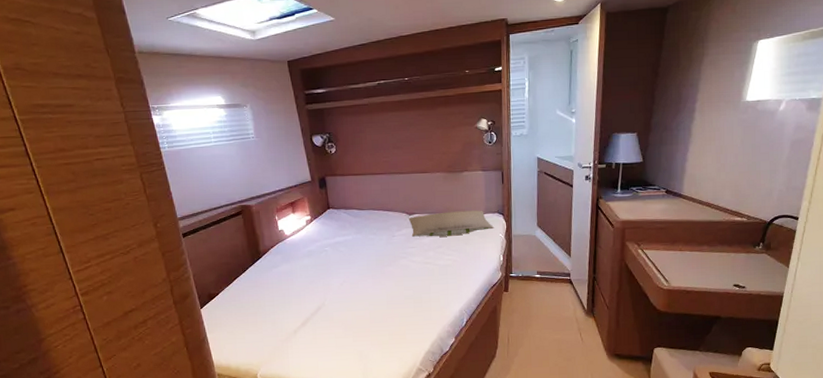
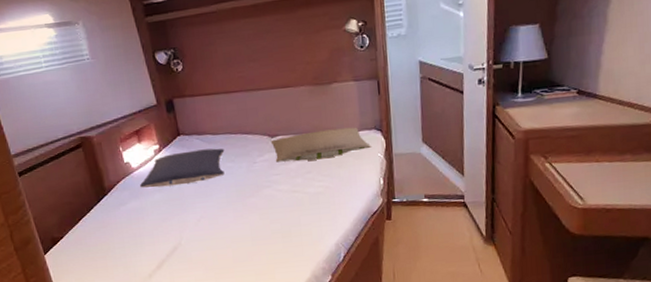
pillow: none [291,222,368,254] -> present [140,148,225,188]

